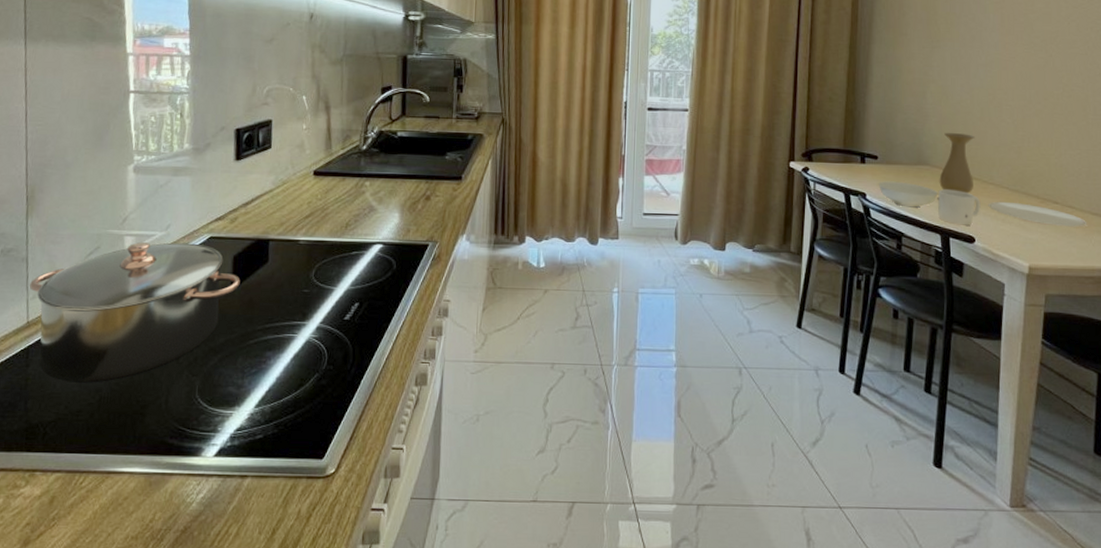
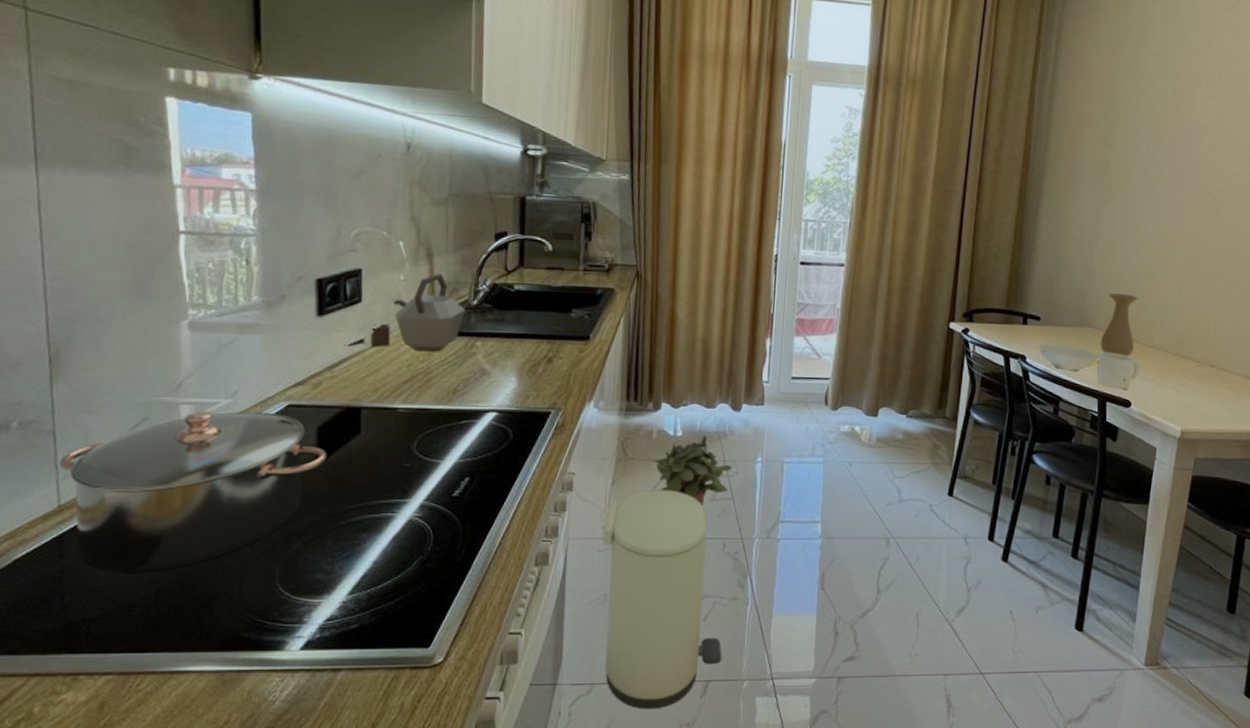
kettle: none [256,123,356,191] -> present [344,273,465,352]
pedal bin: none [475,317,586,528] -> present [602,490,722,710]
potted plant: none [520,267,591,334] -> present [654,435,732,507]
plate: present [988,201,1087,227] -> none [1146,364,1240,391]

